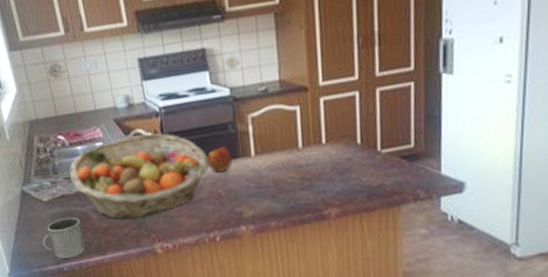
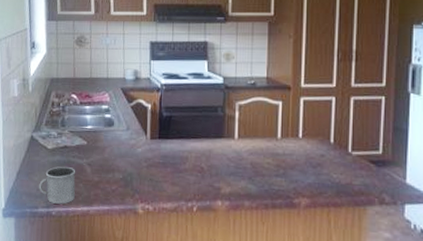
fruit basket: present [69,133,209,220] -> none [75,104,196,178]
apple: present [206,145,233,173] -> none [195,125,218,148]

